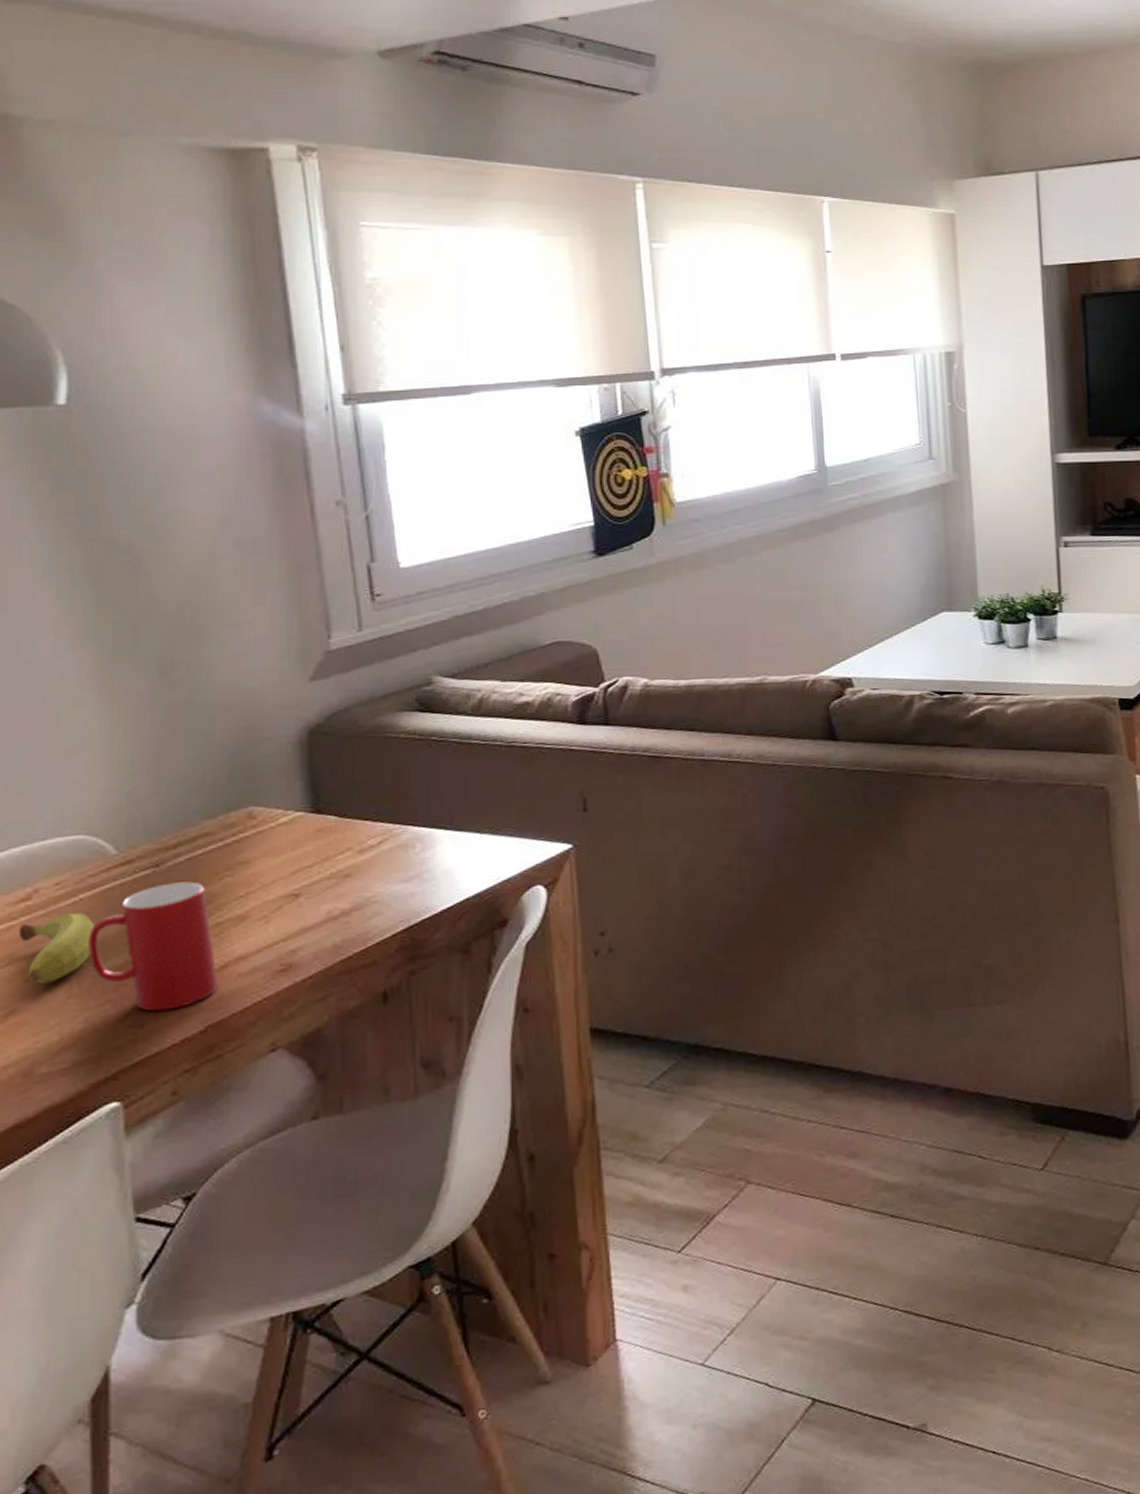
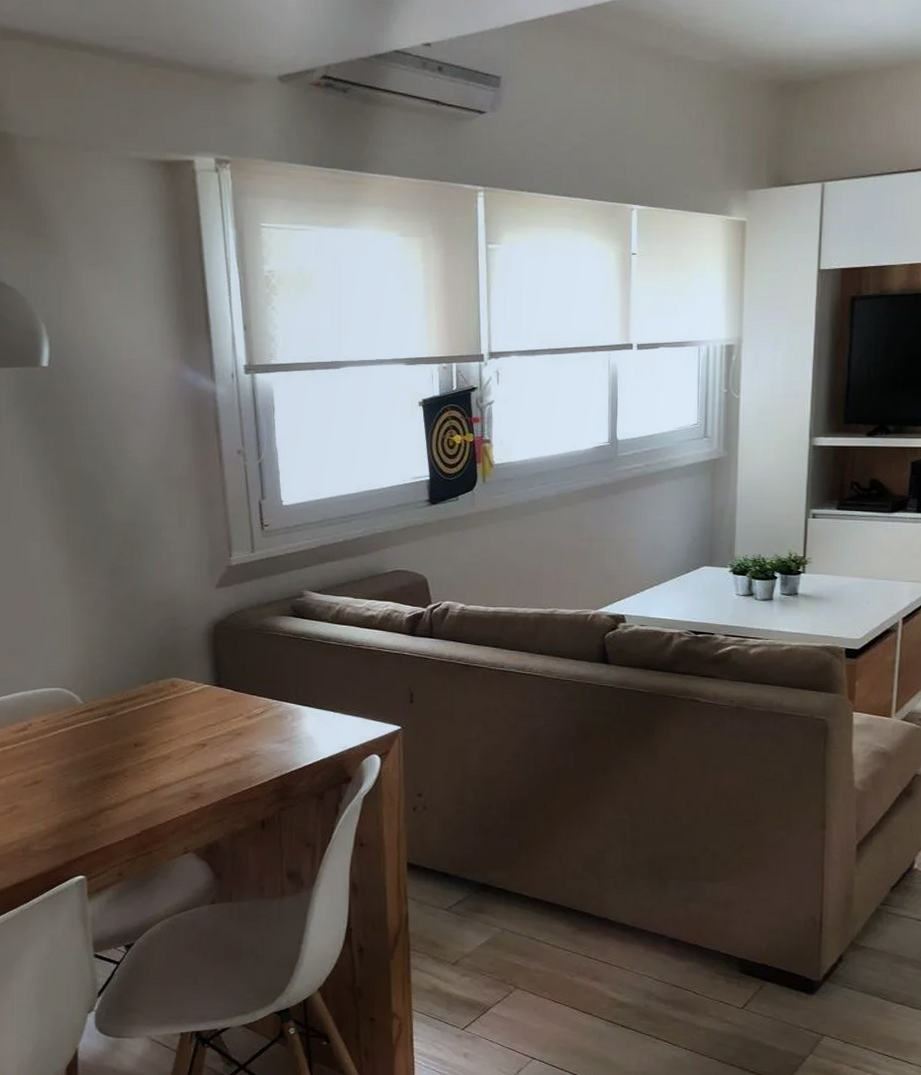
fruit: present [18,913,94,984] -> none [19,742,68,790]
cup: present [89,881,218,1012] -> none [64,728,149,817]

